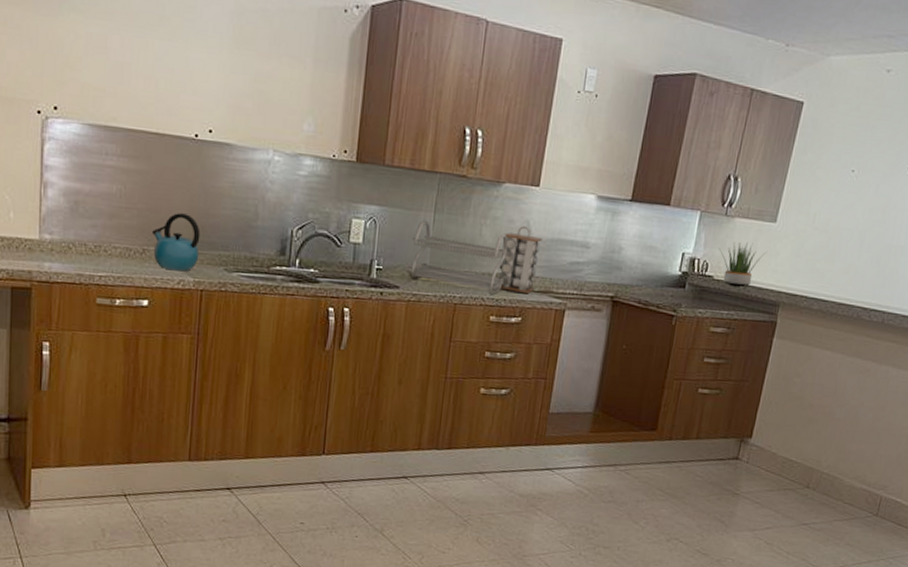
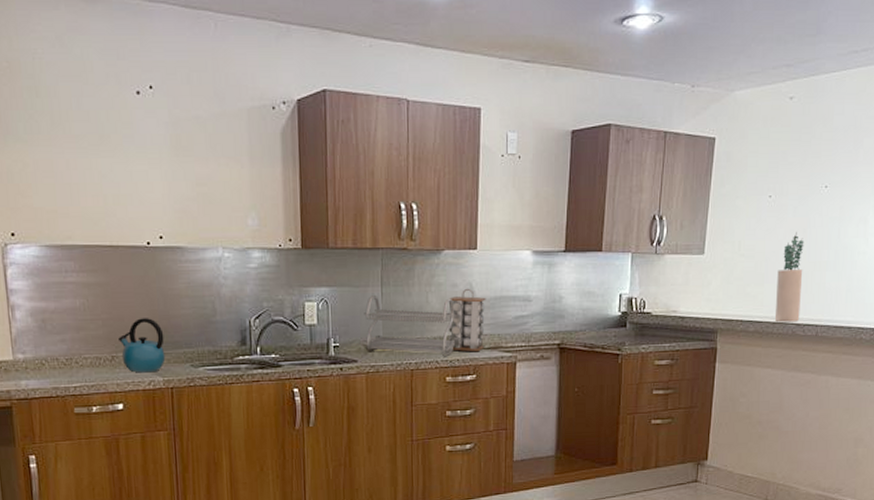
potted plant: present [719,242,767,288] -> none [654,276,699,320]
vase: none [840,211,883,306] -> present [774,231,804,322]

